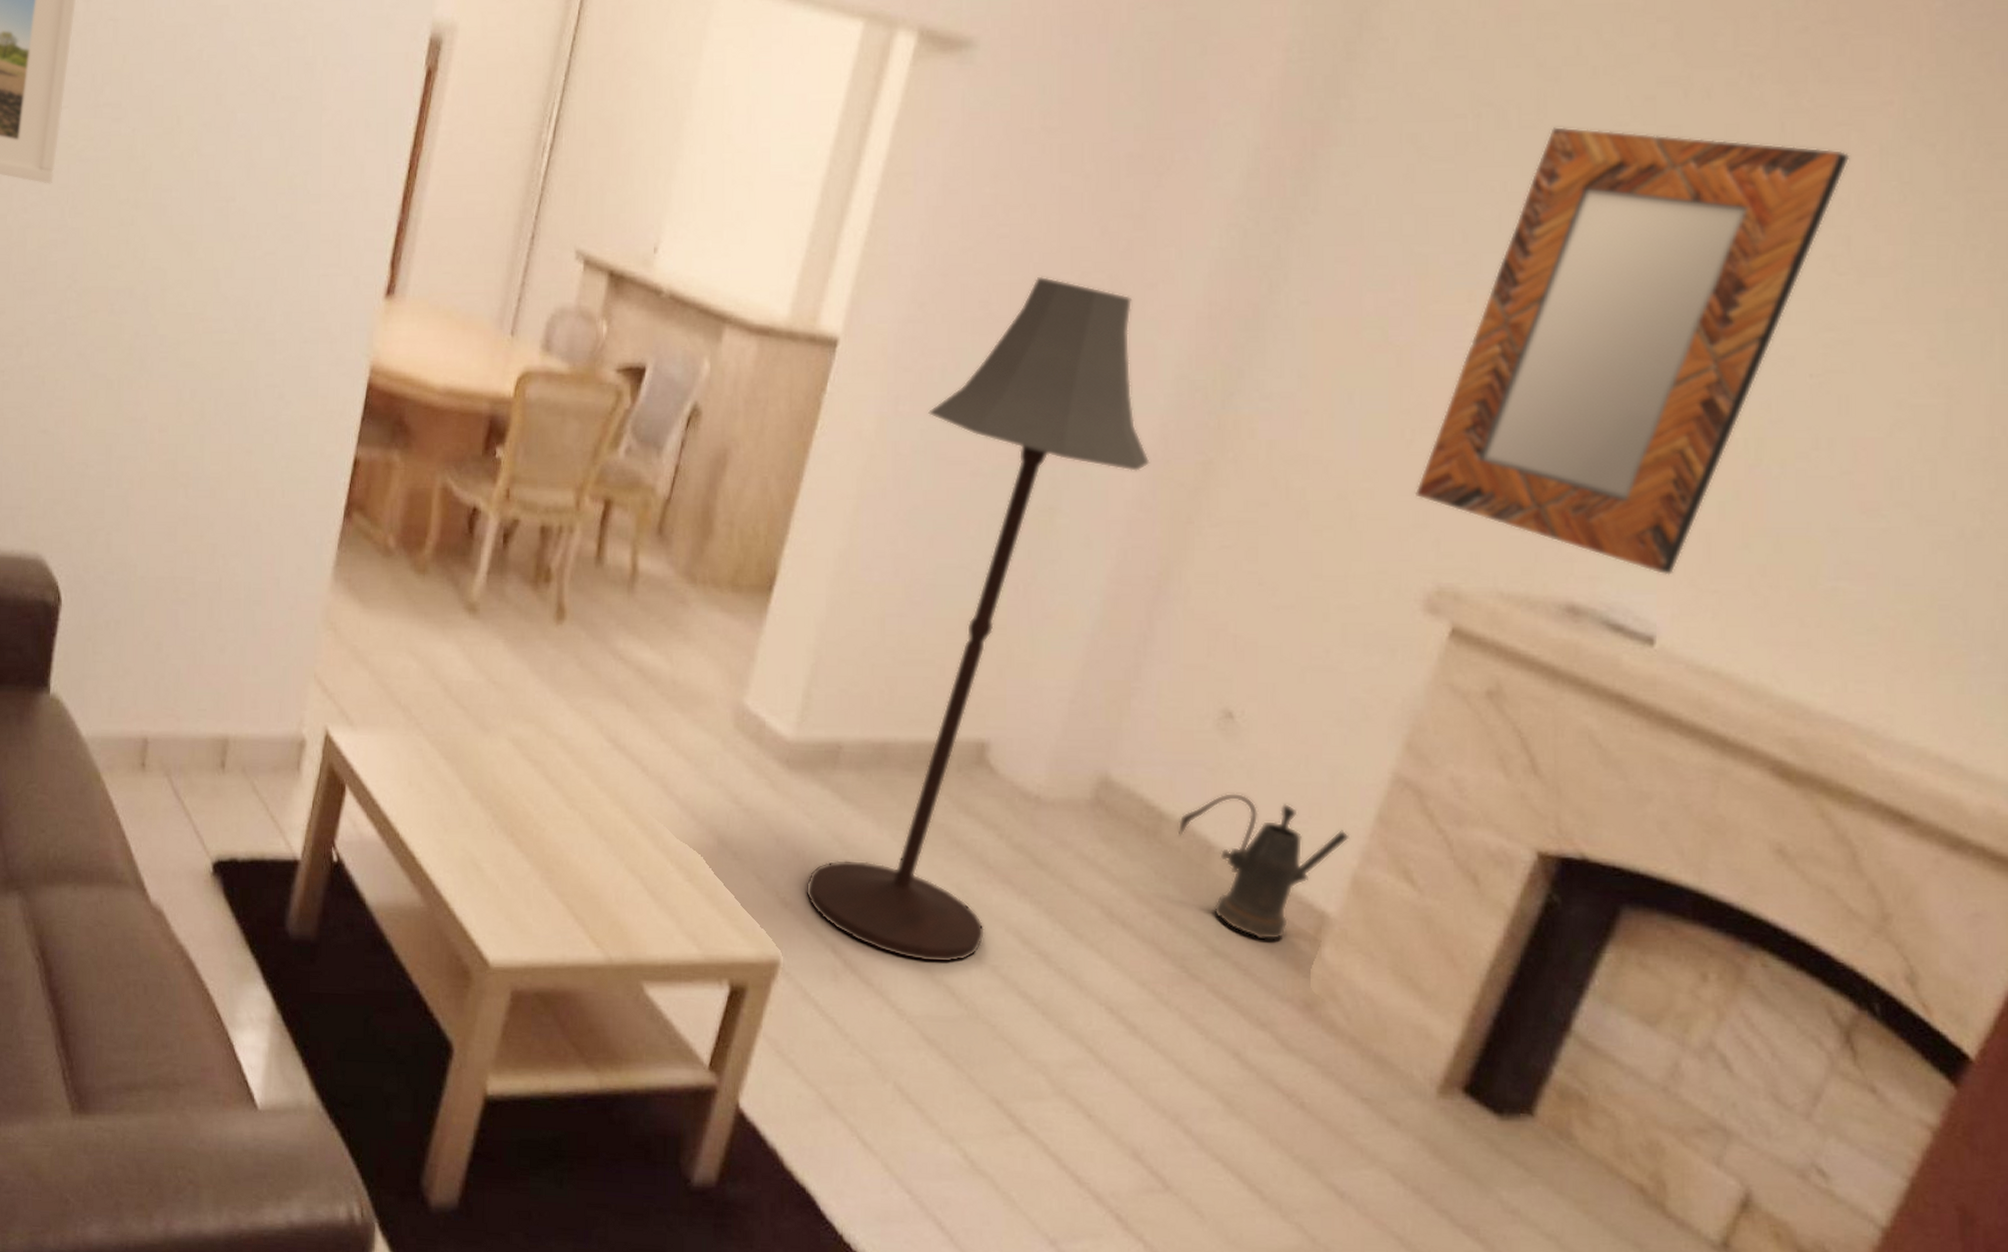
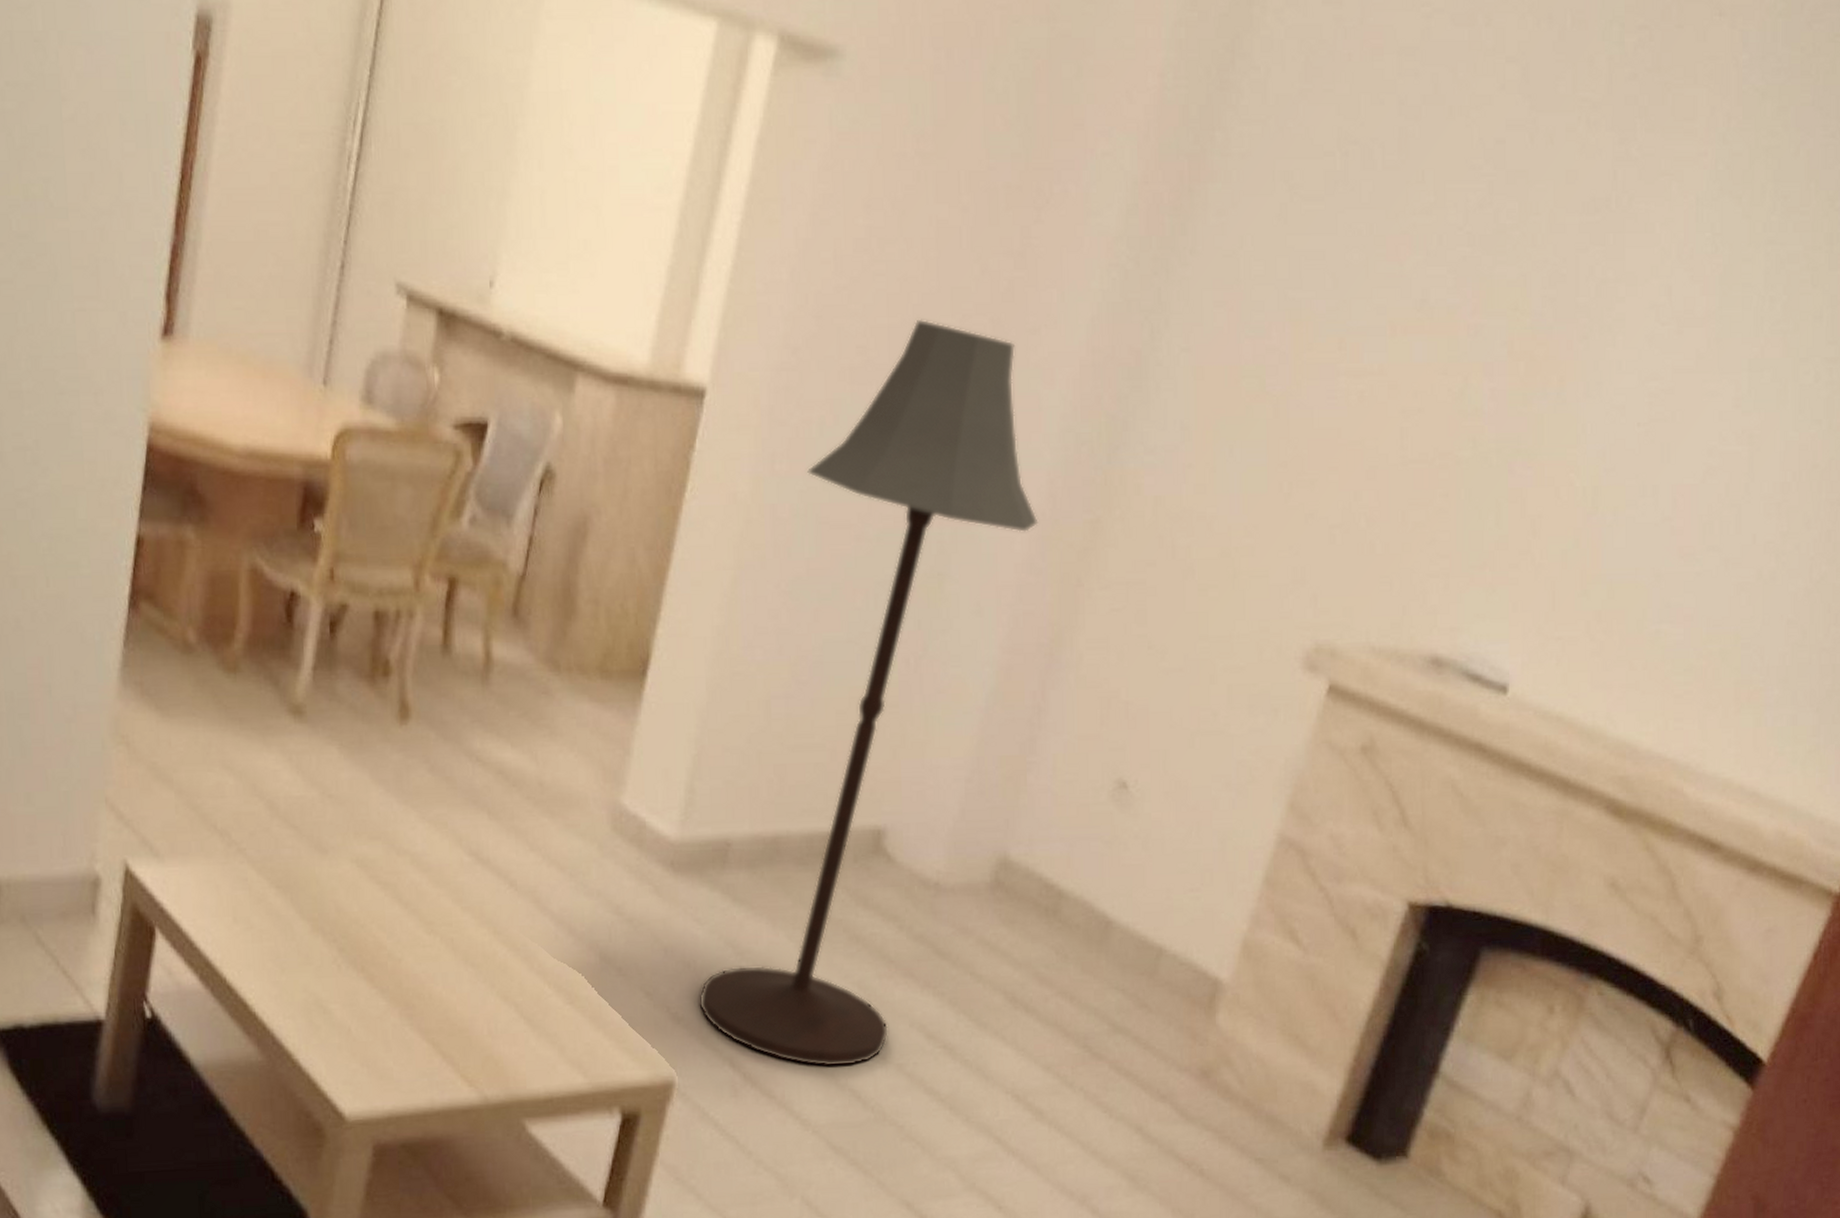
watering can: present [1177,792,1350,940] -> none [1076,864,1240,1012]
home mirror: present [1414,126,1850,575] -> none [1292,167,1672,624]

